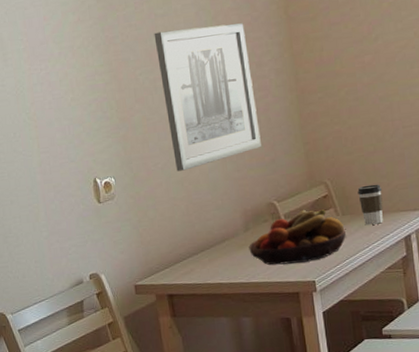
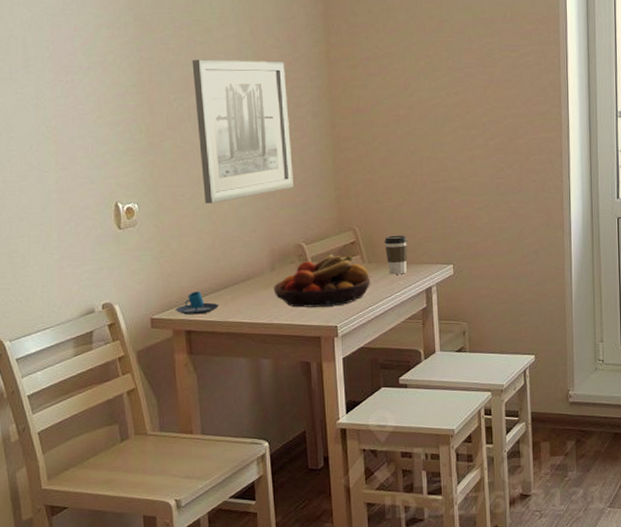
mug: none [156,256,198,280] -> present [175,291,219,315]

